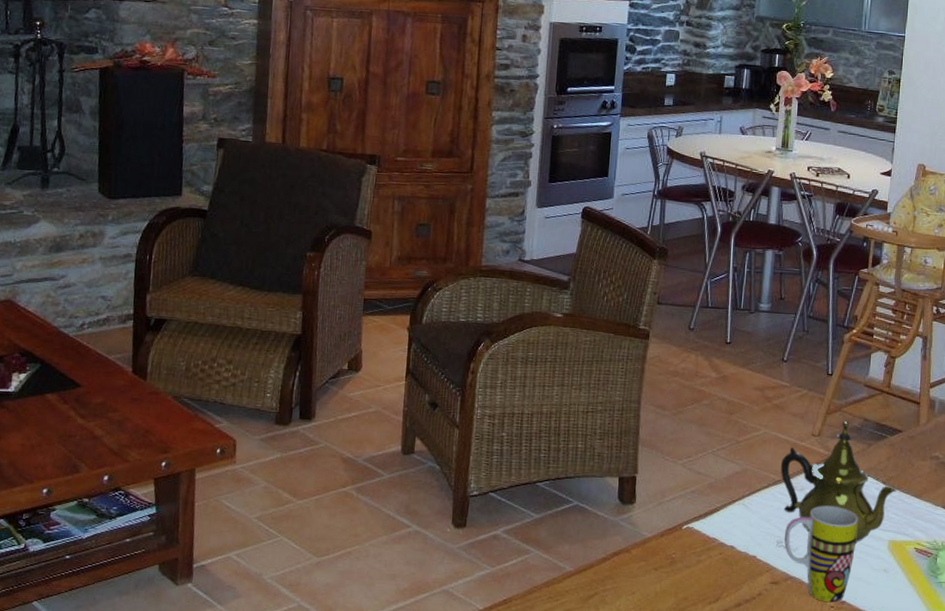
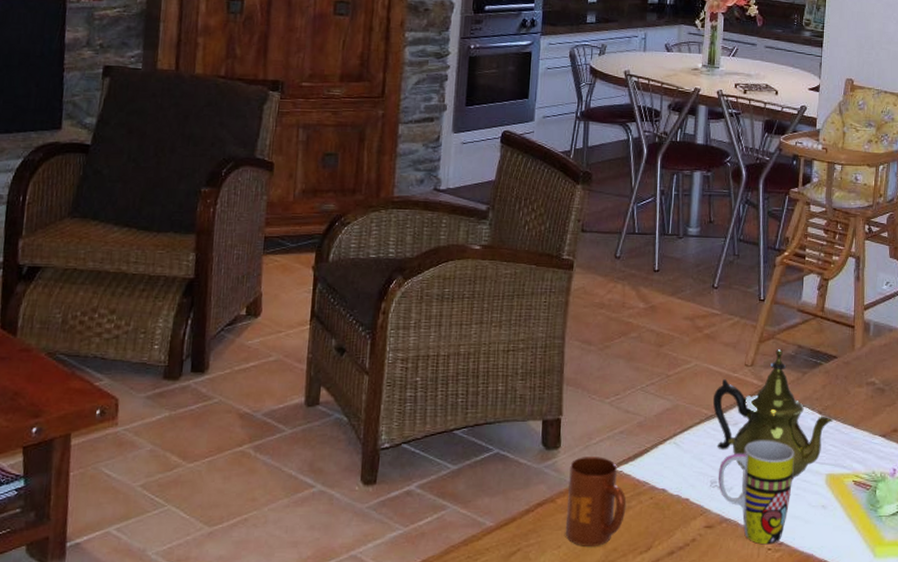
mug: none [639,512,697,595] -> present [565,457,627,546]

